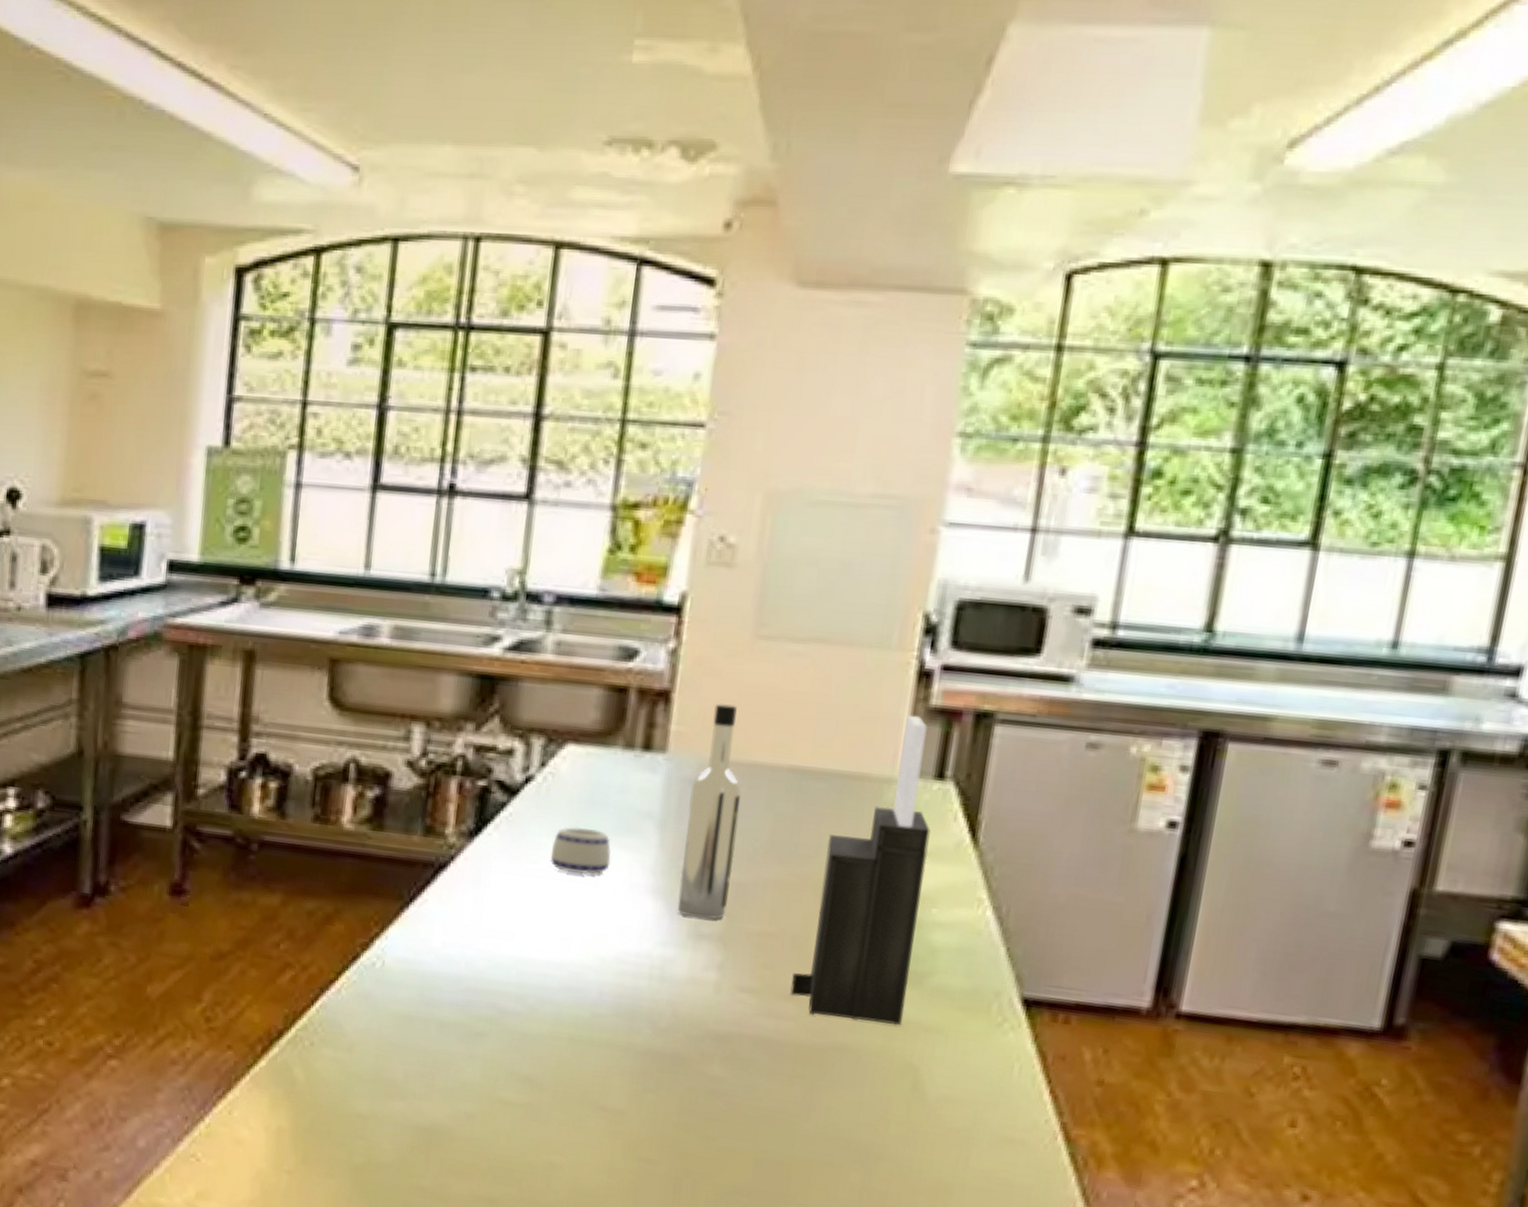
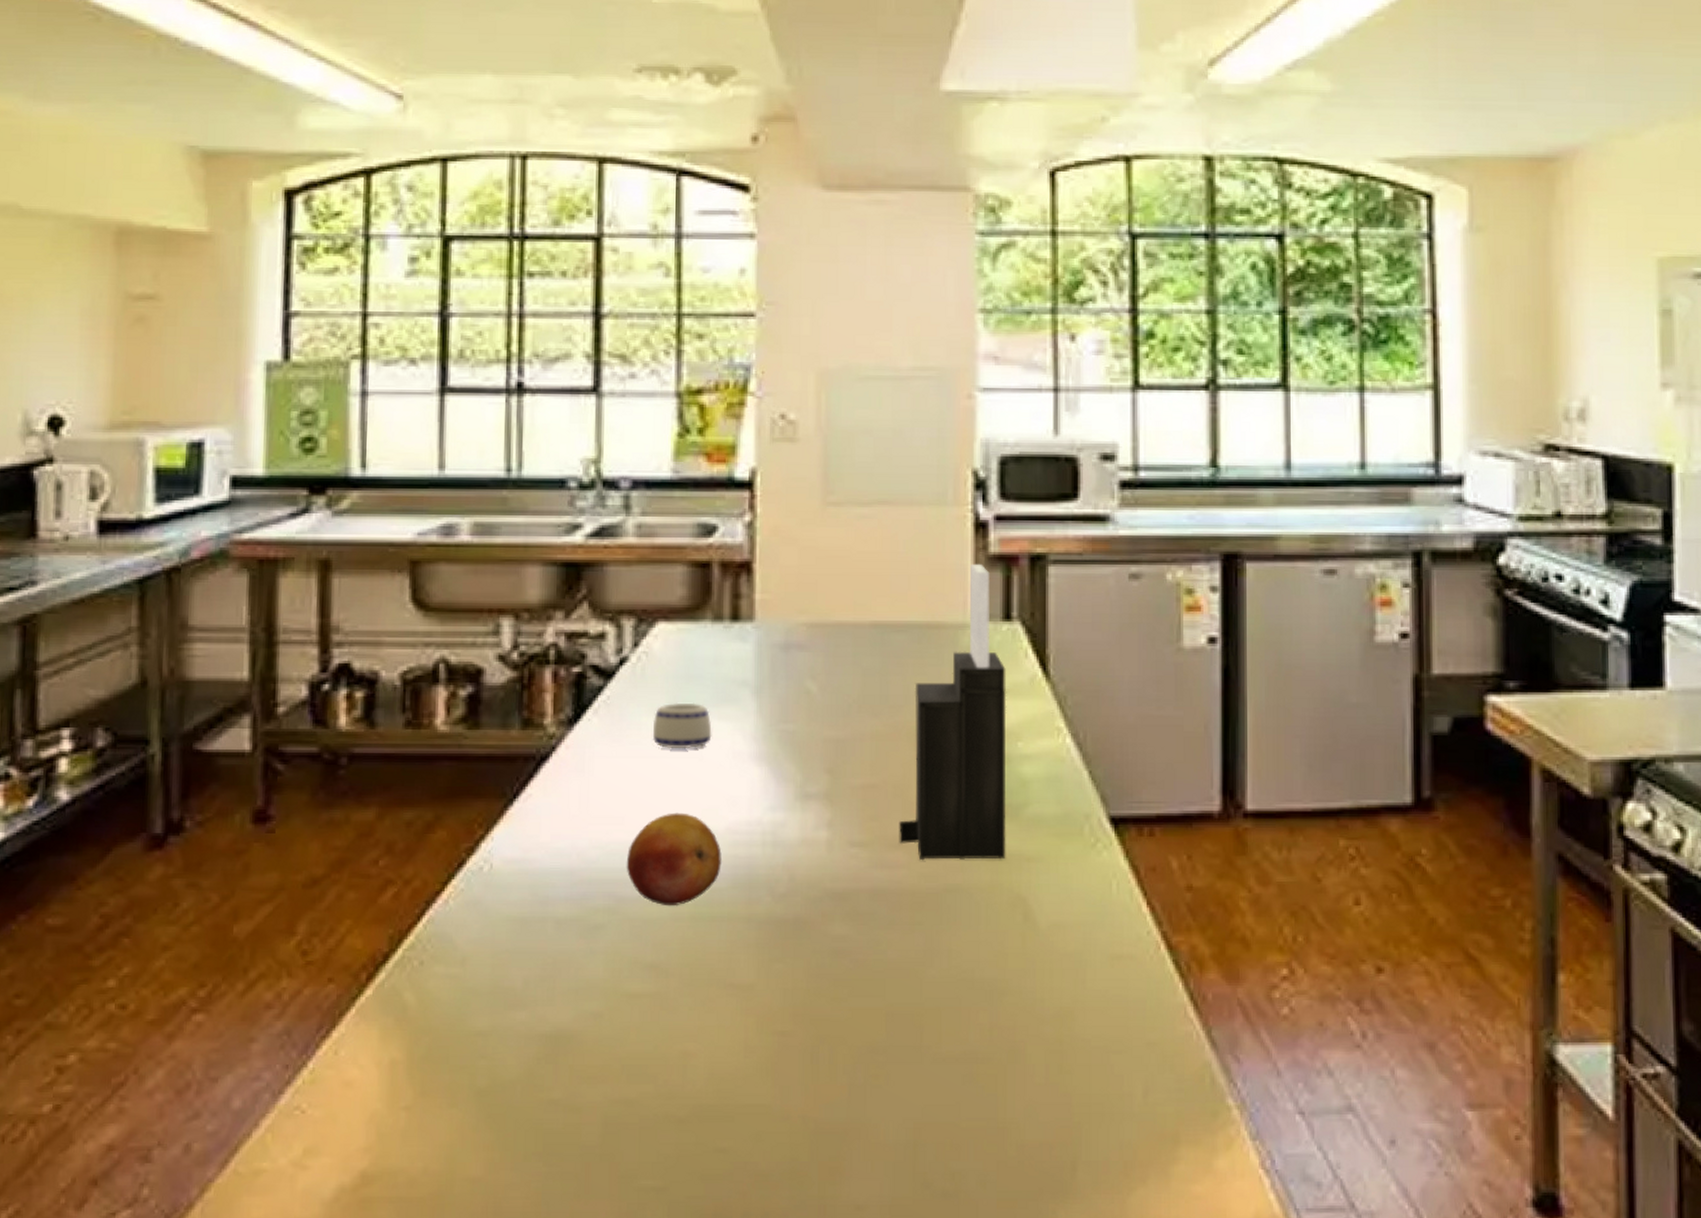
fruit: none [511,934,607,1025] -> present [626,812,722,906]
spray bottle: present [677,704,741,920] -> none [781,570,830,779]

